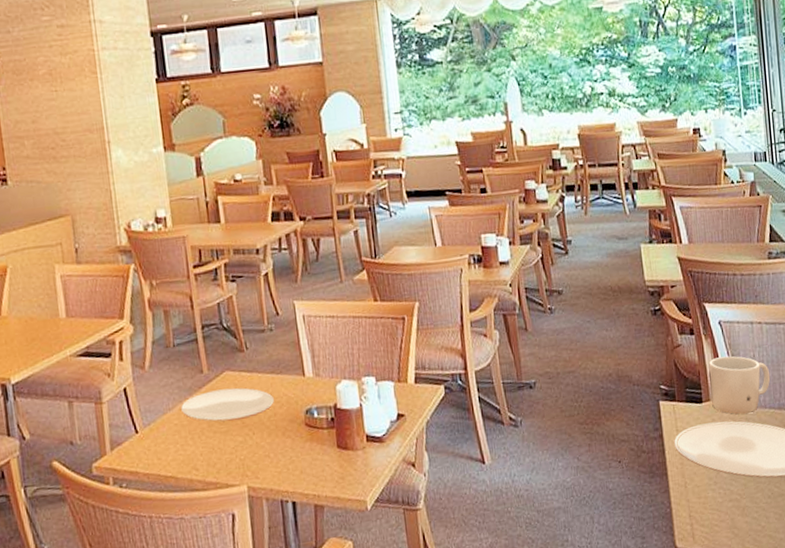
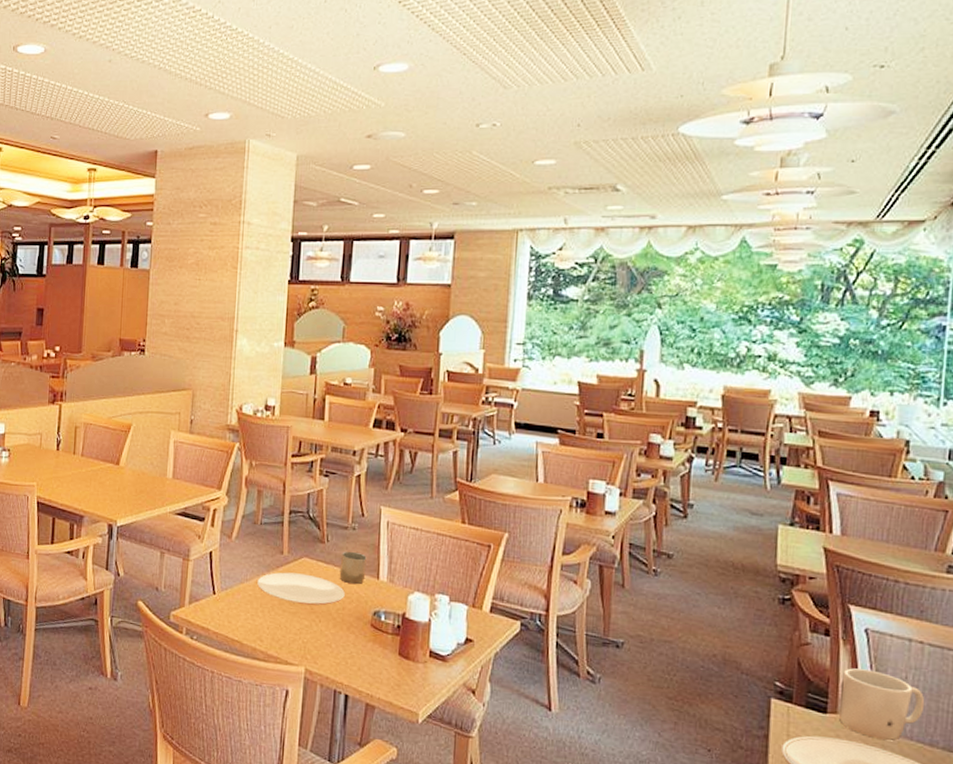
cup: none [263,353,291,388] -> present [339,551,367,585]

